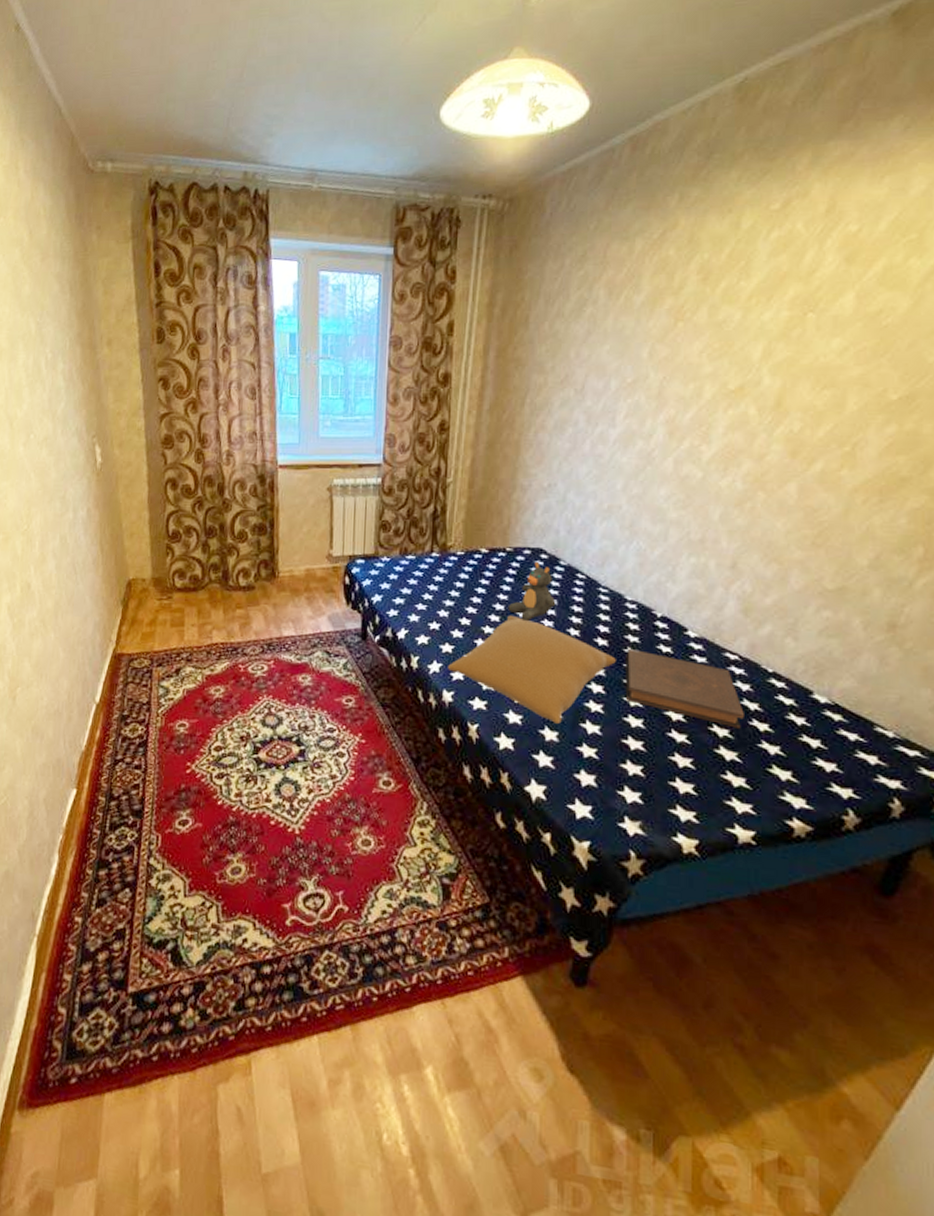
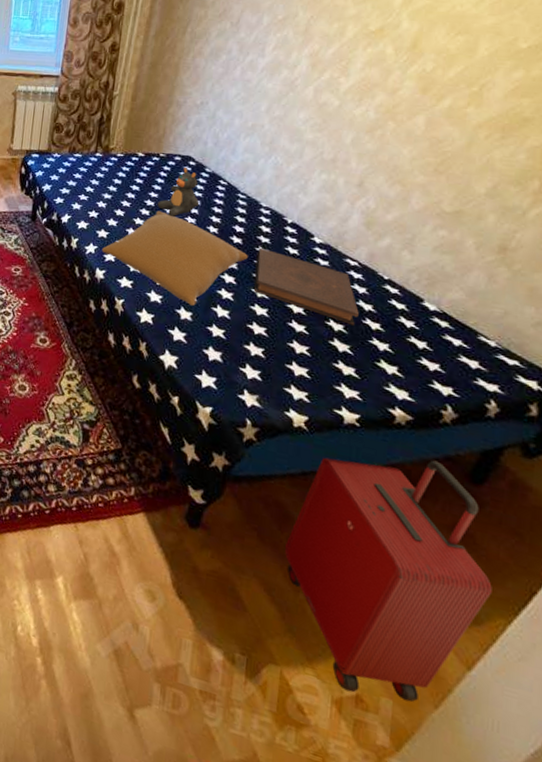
suitcase: none [684,874,914,1157] -> present [284,457,492,703]

